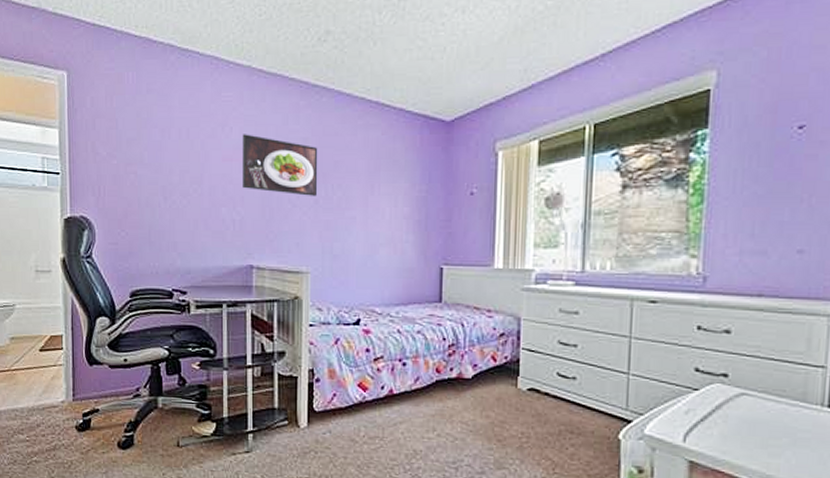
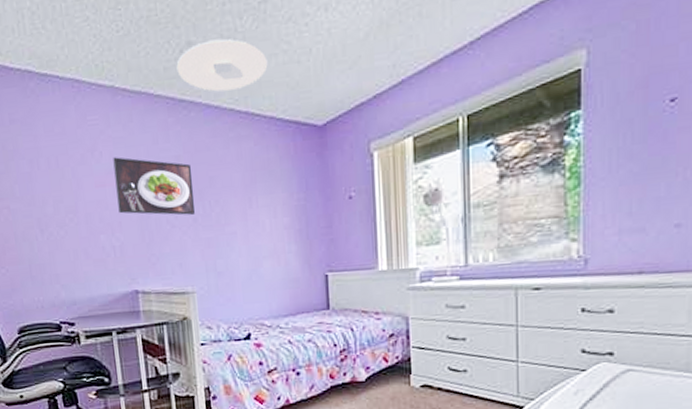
ceiling light: none [313,30,402,80] -> present [176,38,268,92]

